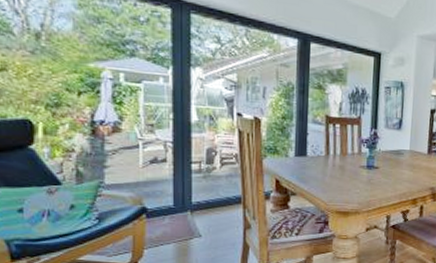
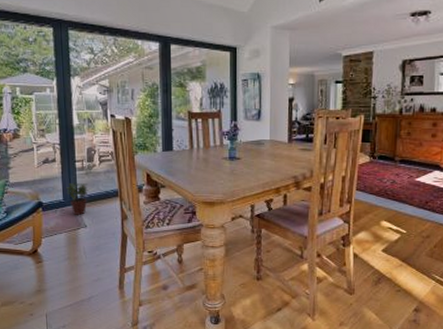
potted plant: none [178,186,206,223] -> present [66,182,89,215]

